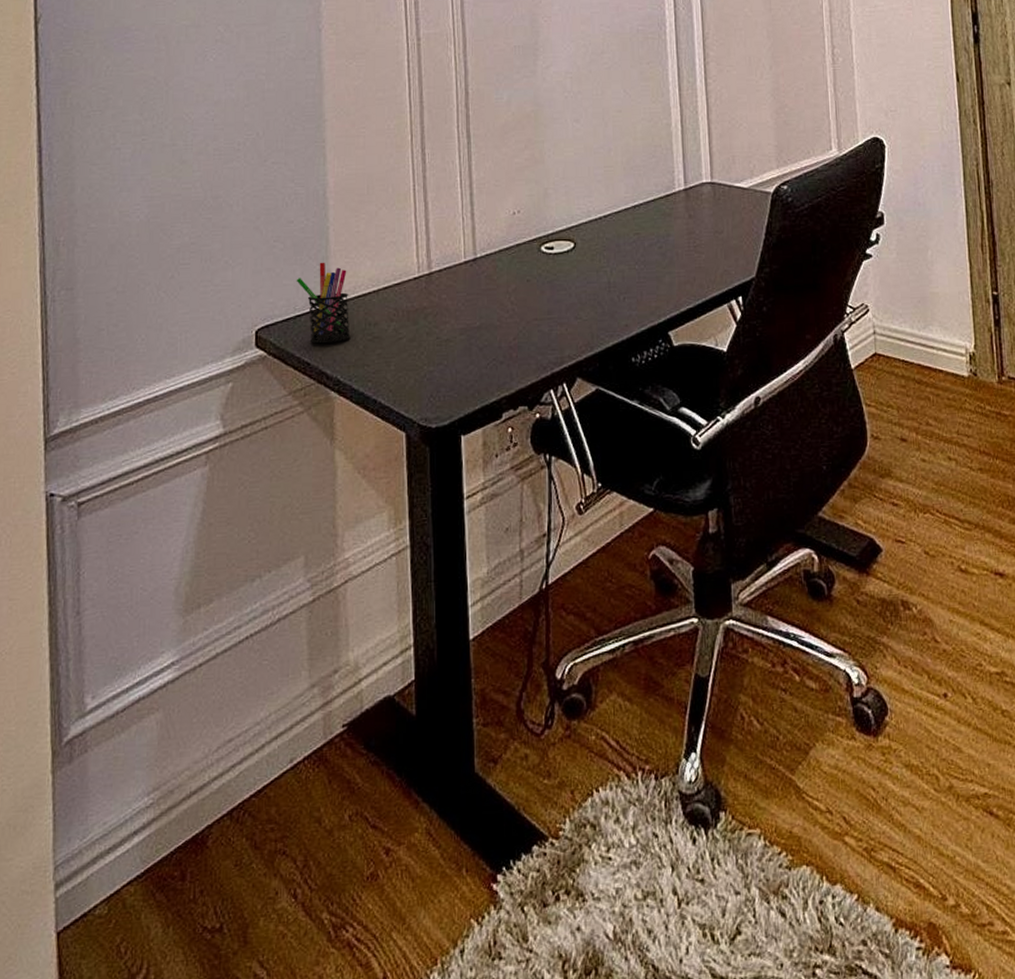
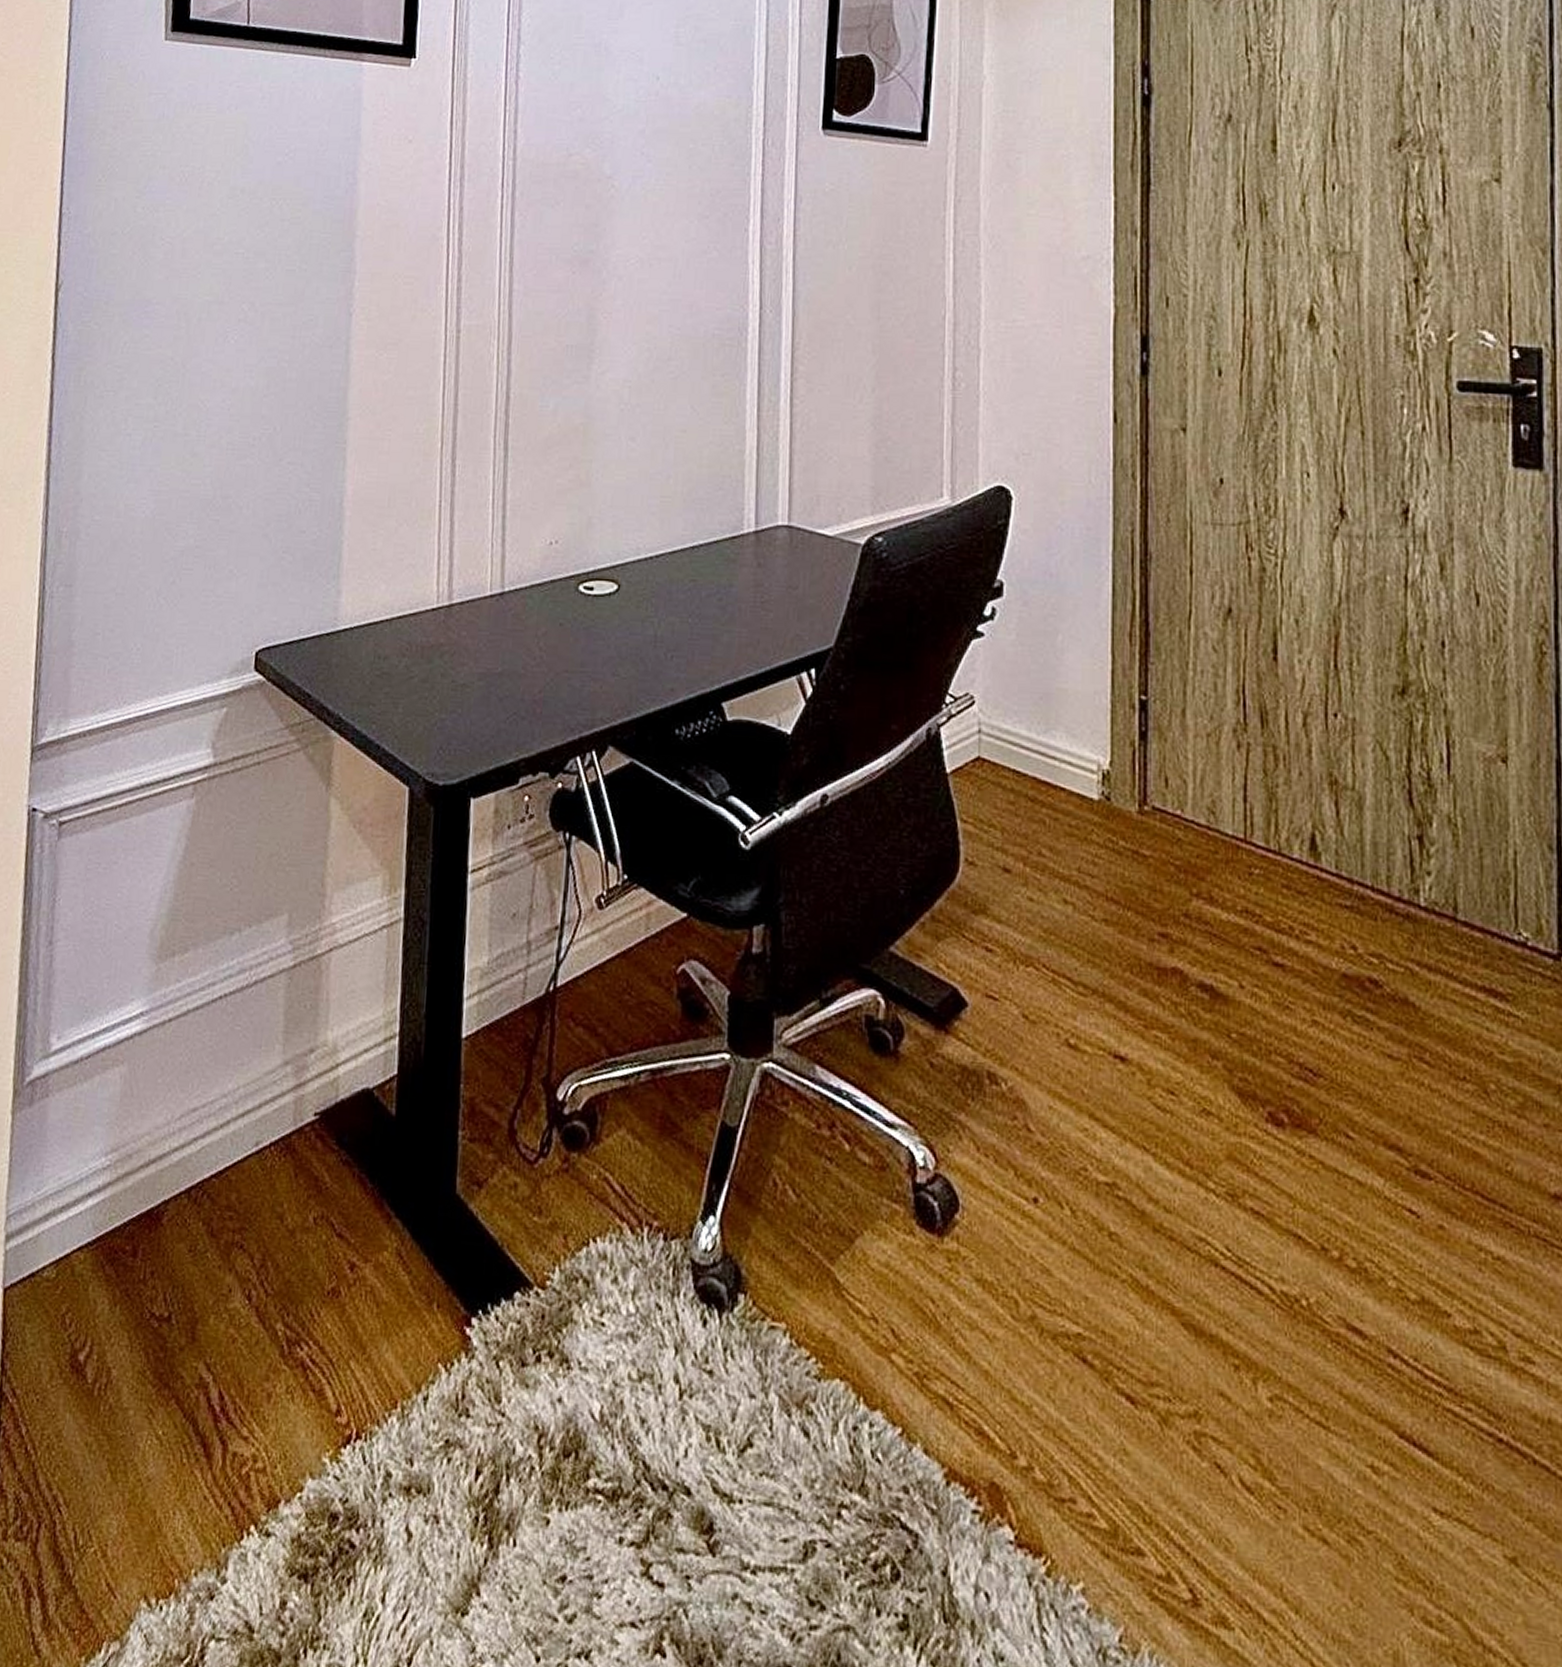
pen holder: present [296,262,351,344] -> none [303,580,359,674]

